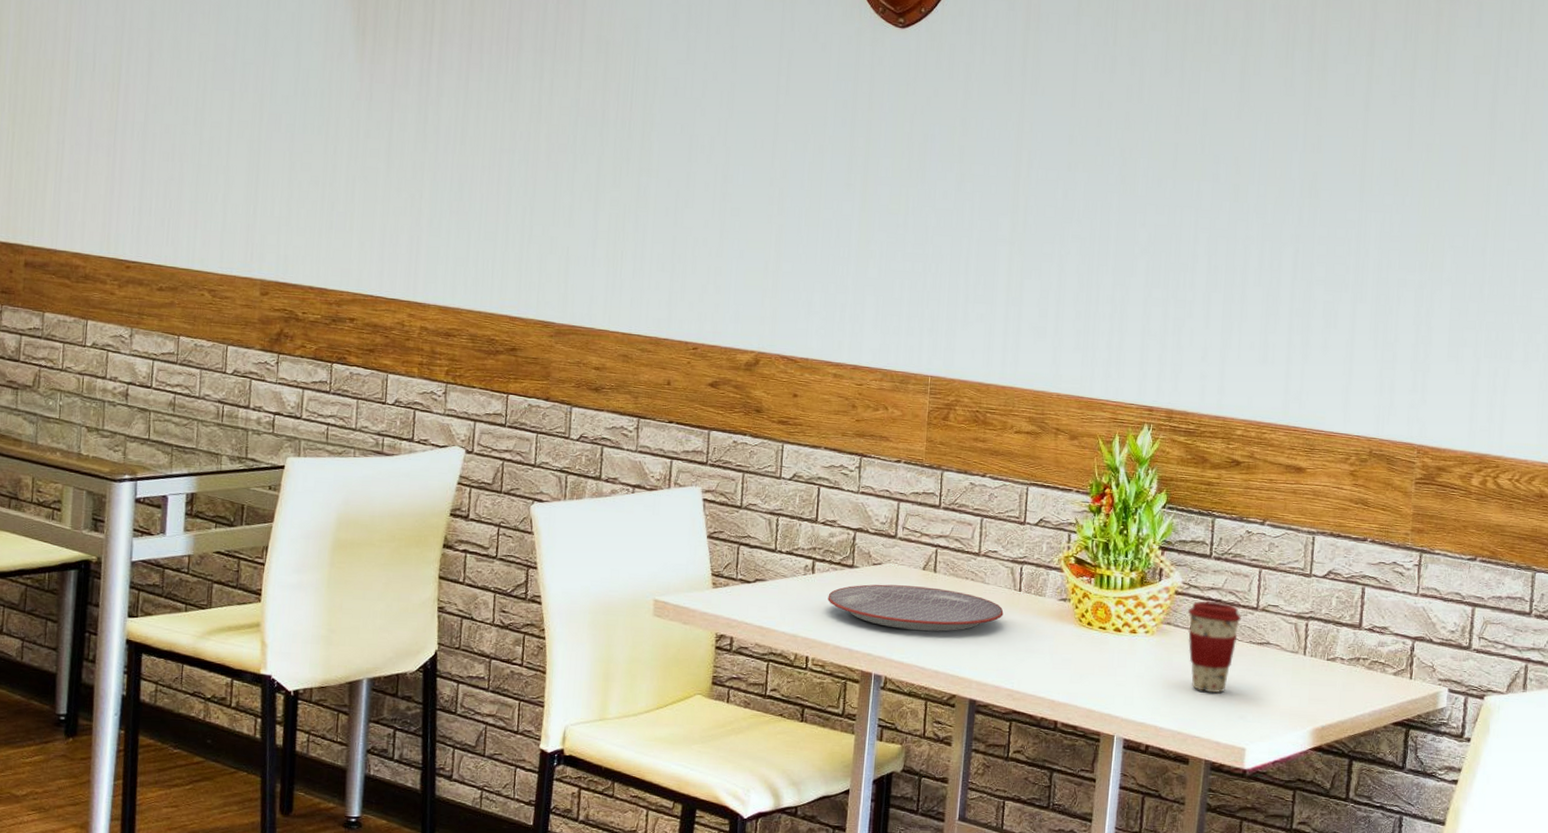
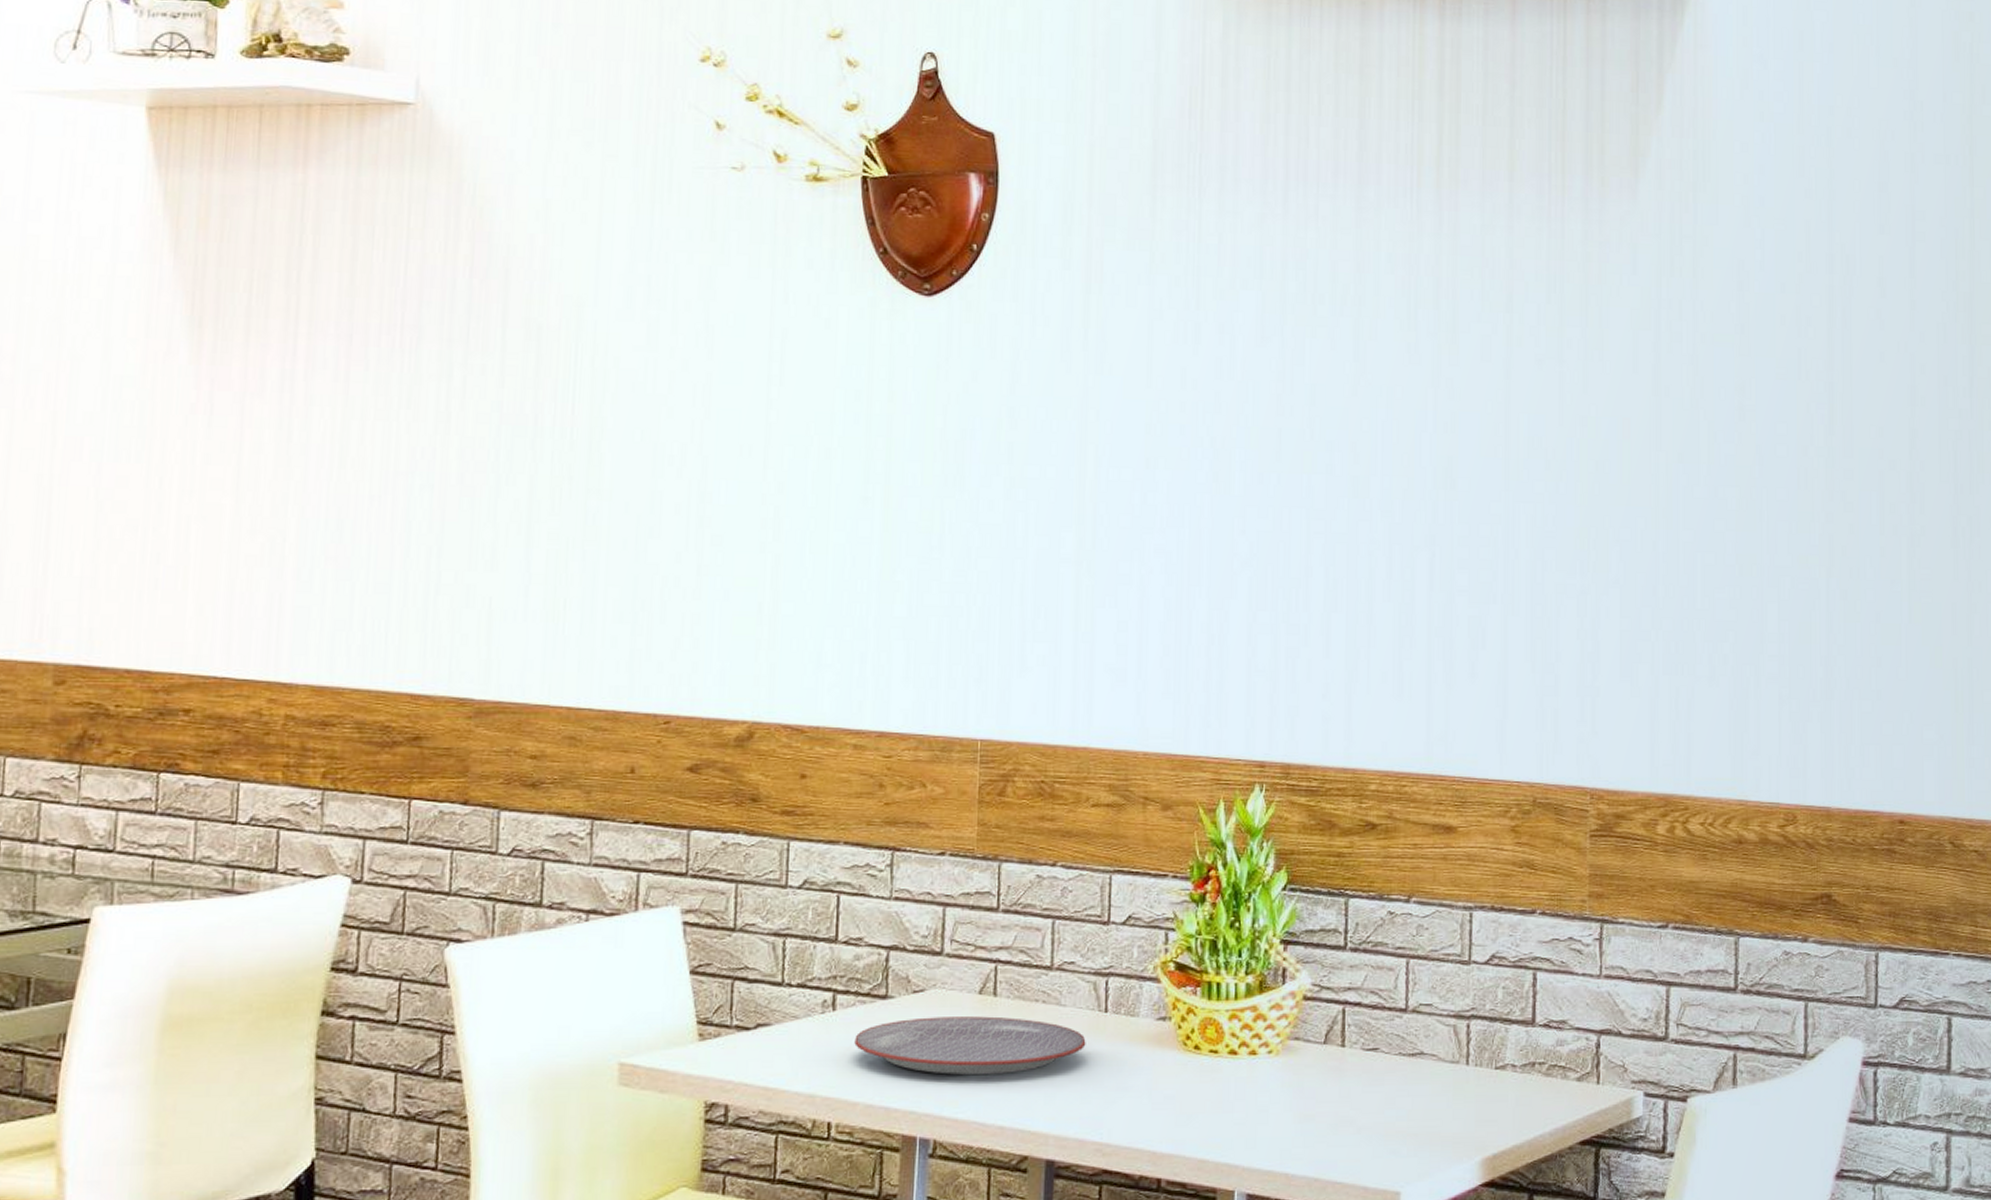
coffee cup: present [1187,601,1241,694] -> none [1320,1005,1387,1124]

